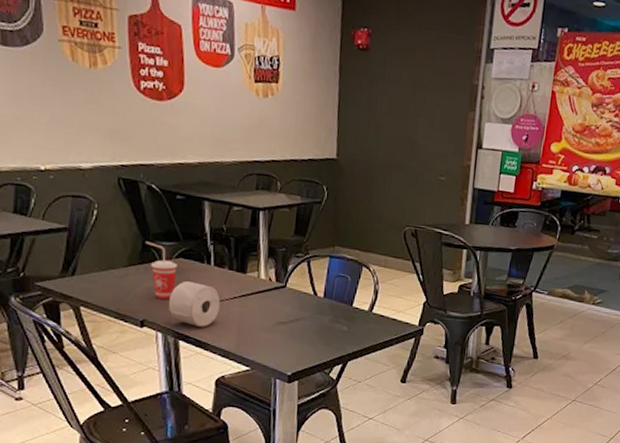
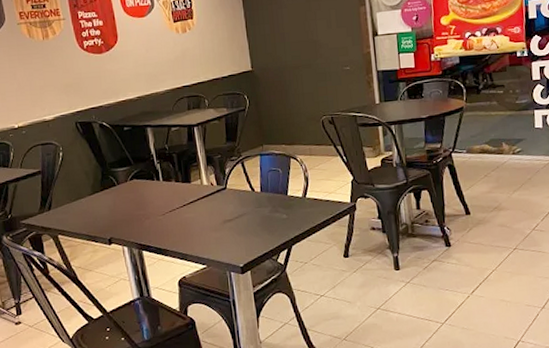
beverage cup: present [145,241,178,300] -> none [103,170,133,218]
paper towel: present [168,280,221,327] -> none [129,197,174,236]

